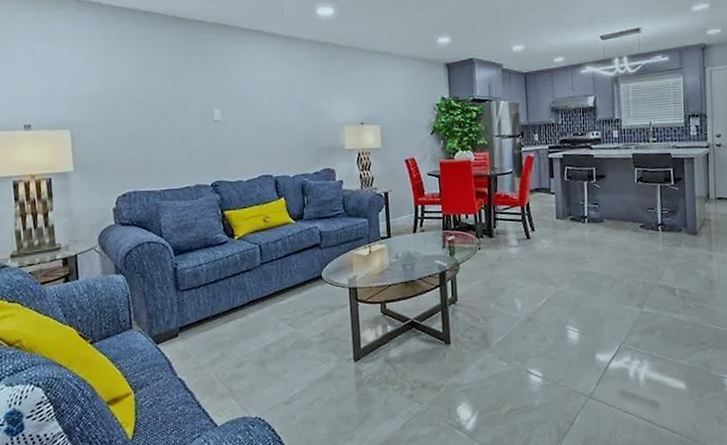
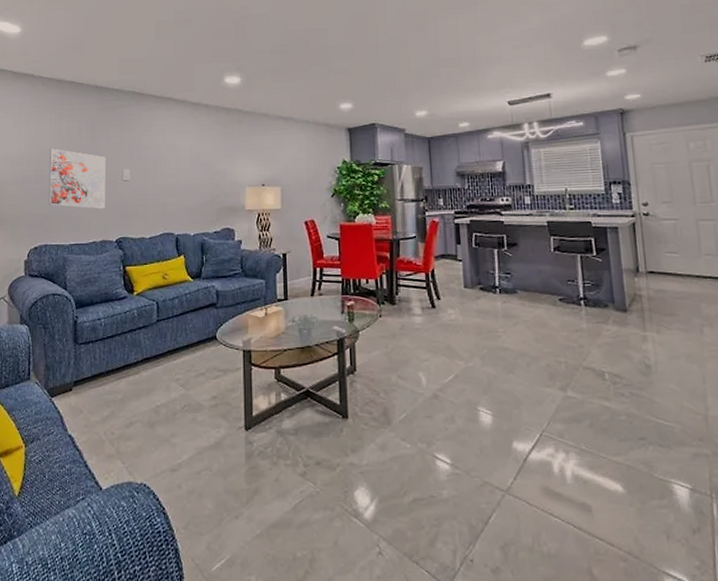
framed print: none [128,87,197,152] -> present [48,148,106,209]

